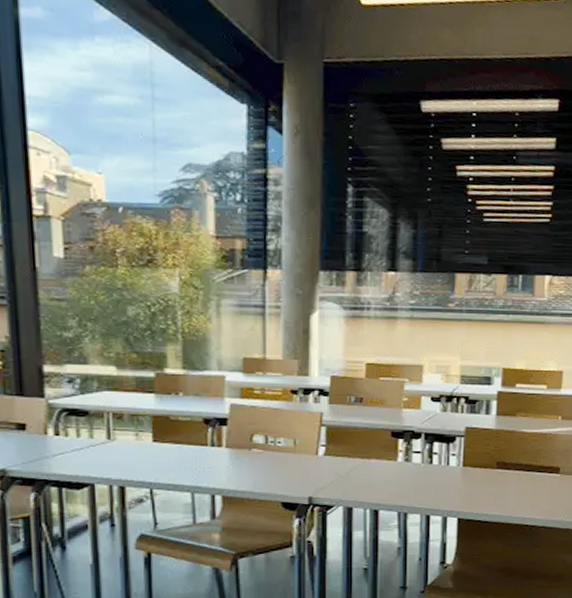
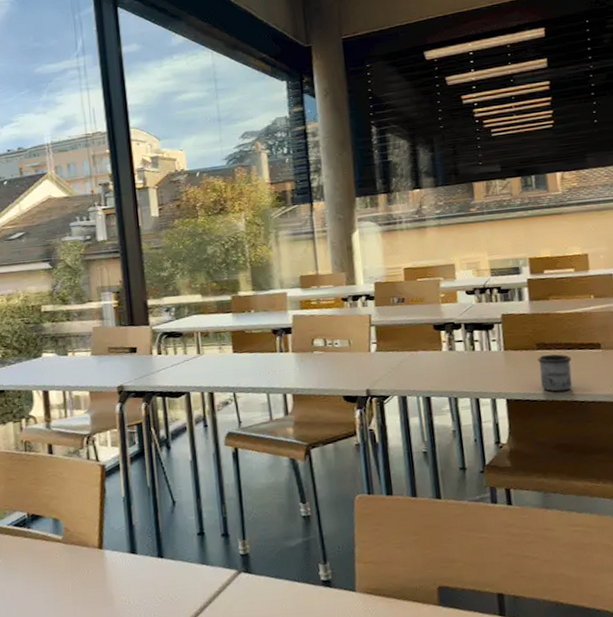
mug: none [495,474,529,514] -> present [537,354,573,392]

